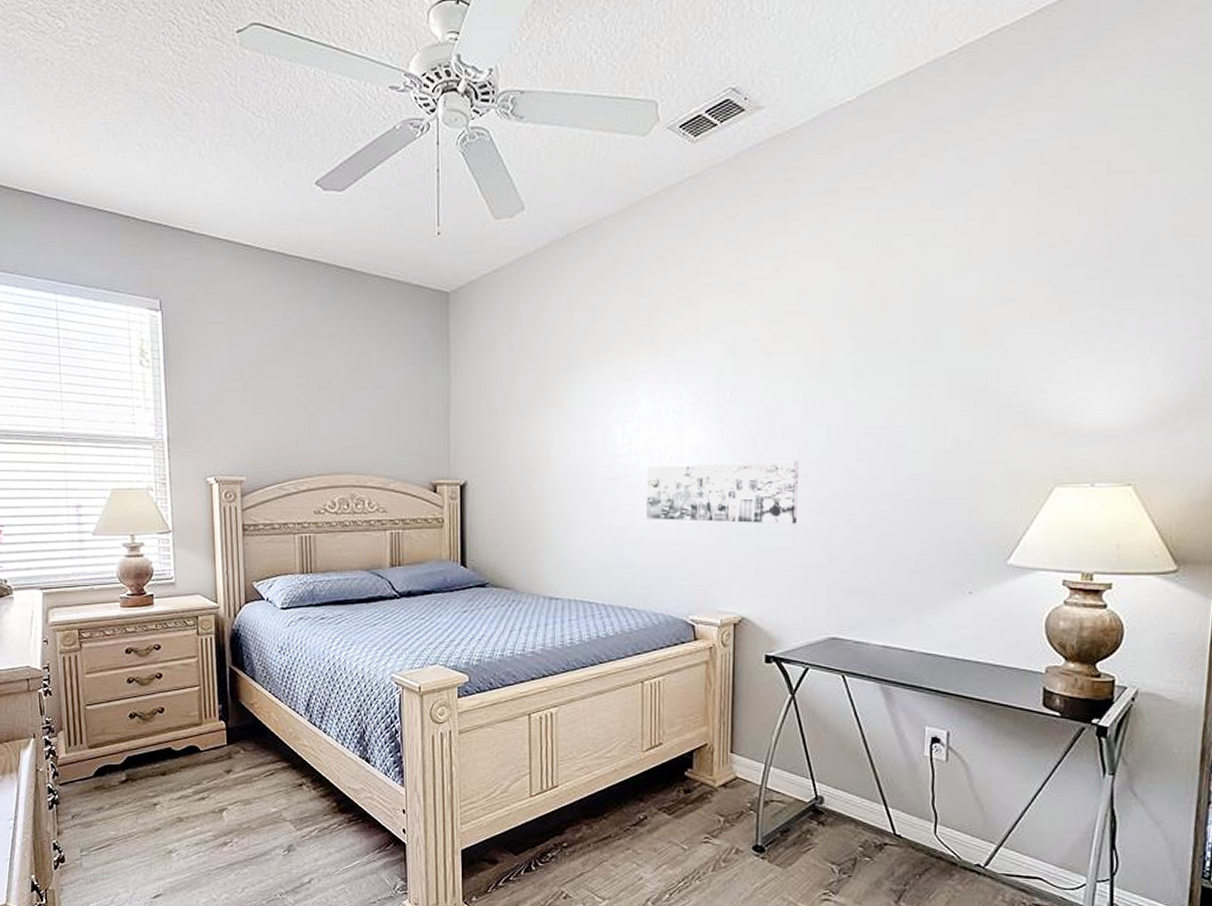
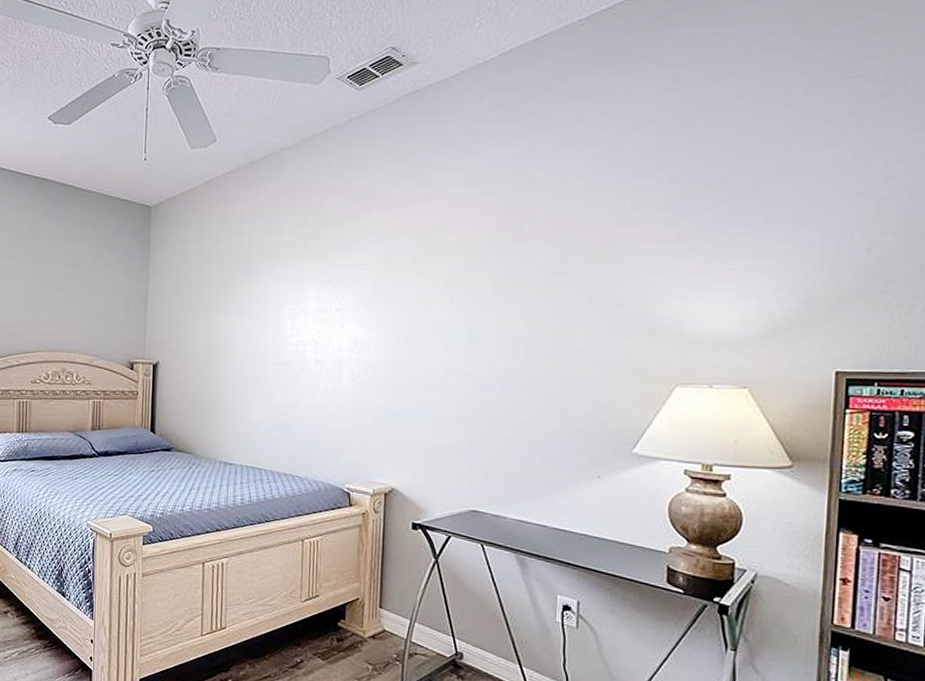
wall art: present [647,460,800,524] -> none [311,354,445,409]

